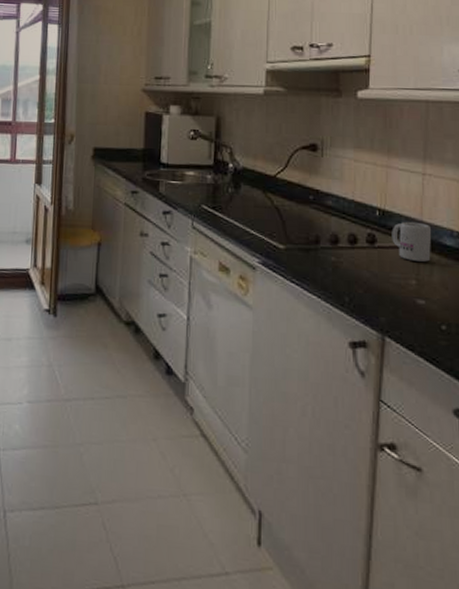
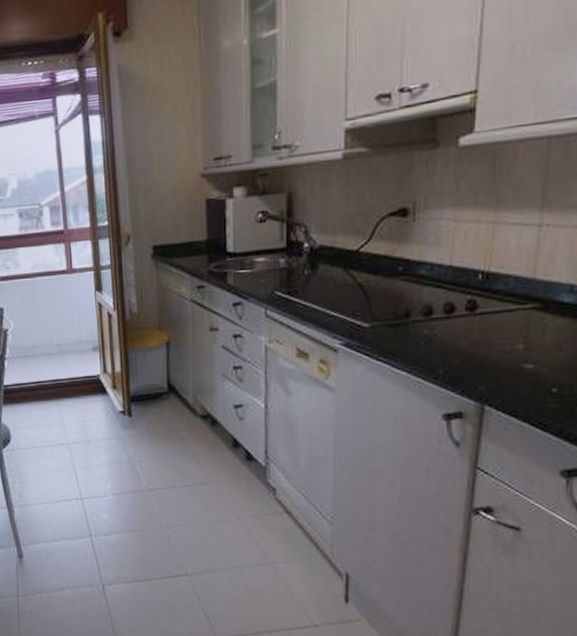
mug: present [392,221,432,262] -> none [496,280,547,324]

